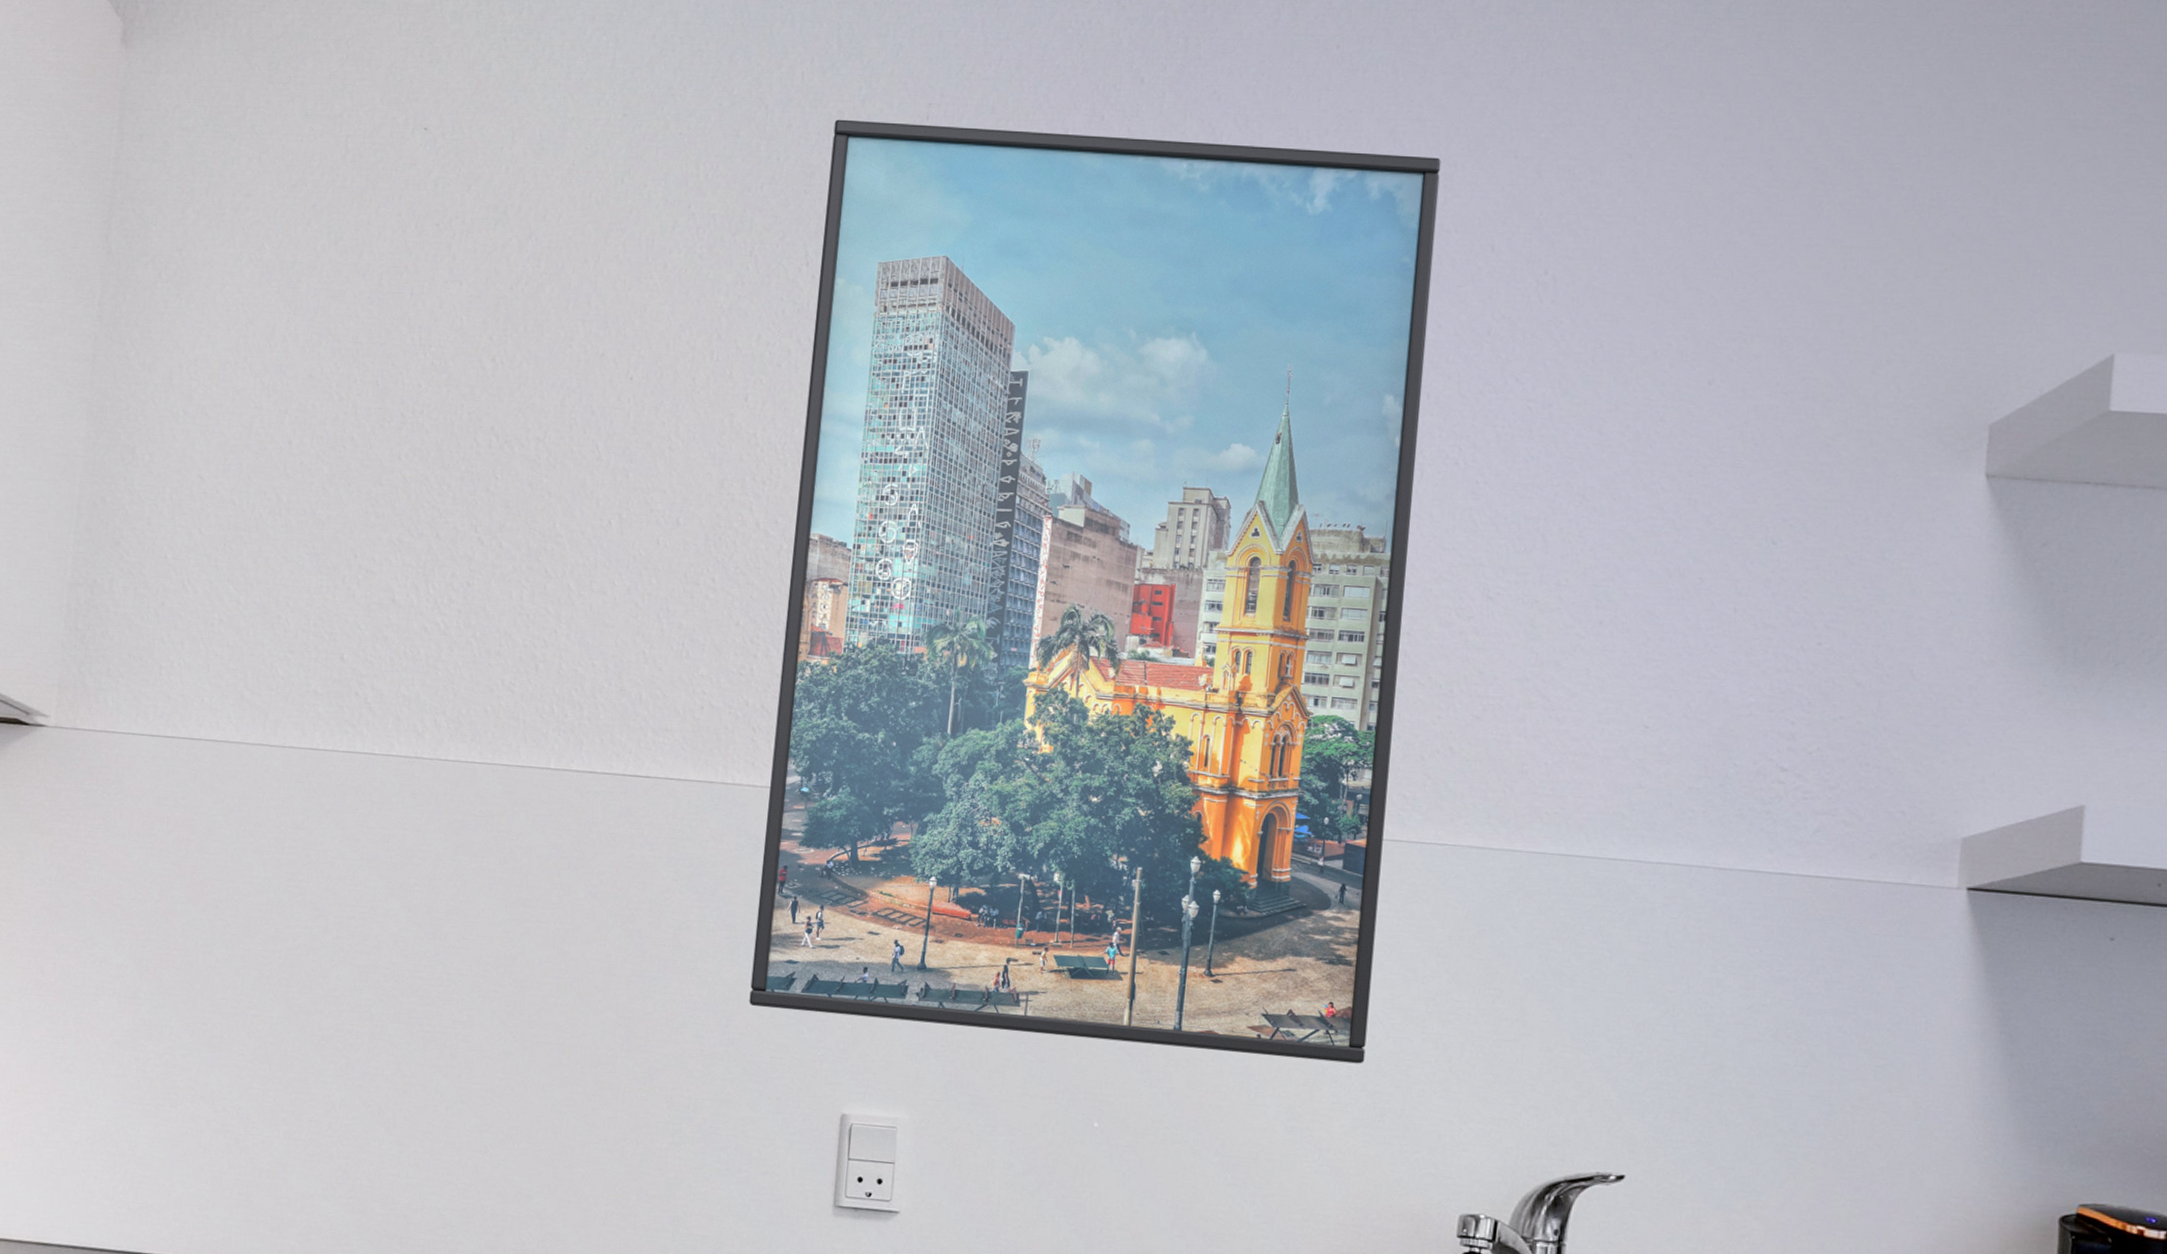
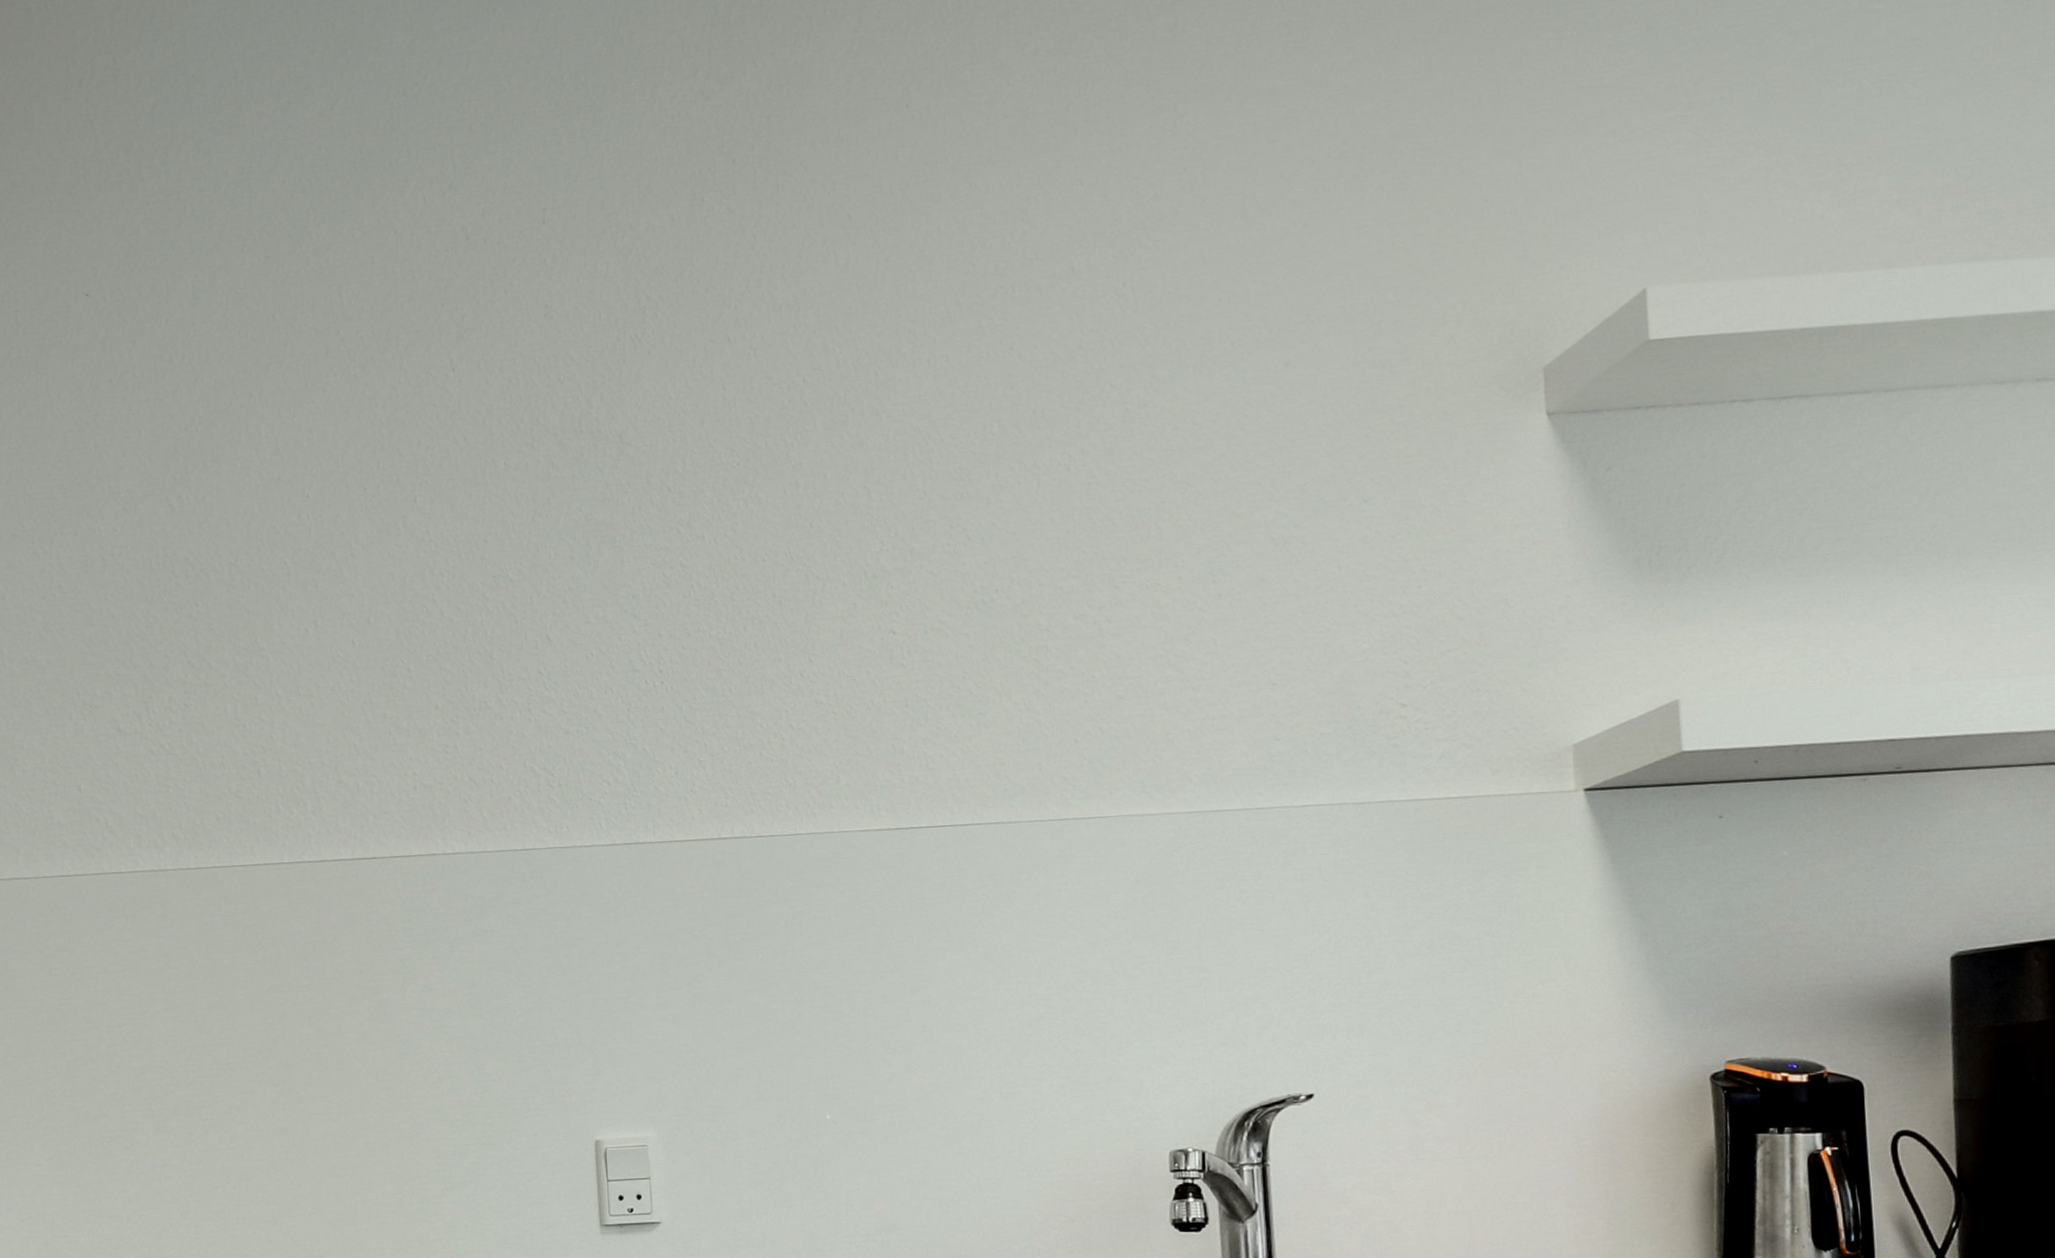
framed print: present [749,119,1441,1064] -> none [460,194,1063,1054]

